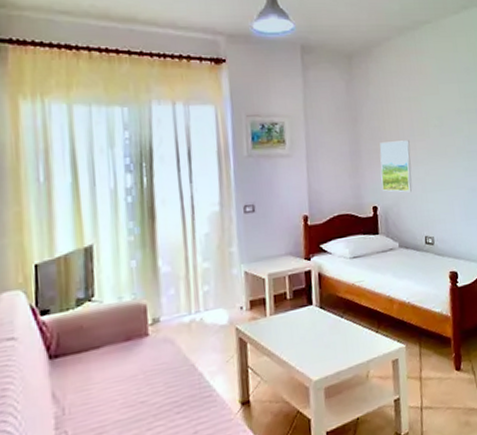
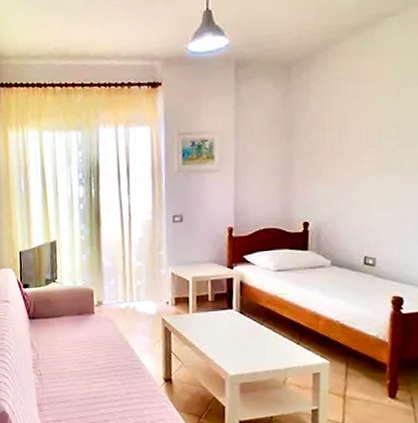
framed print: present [380,140,413,193] -> none [315,153,355,209]

